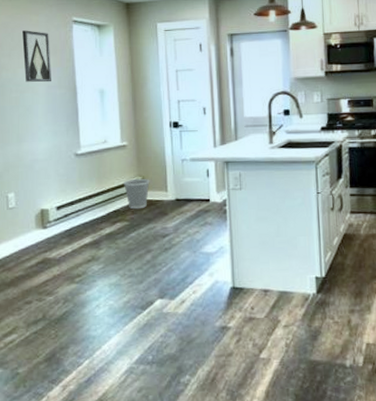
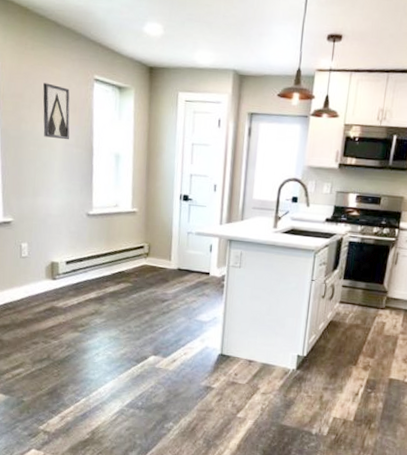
wastebasket: present [123,178,150,210] -> none [130,244,155,274]

